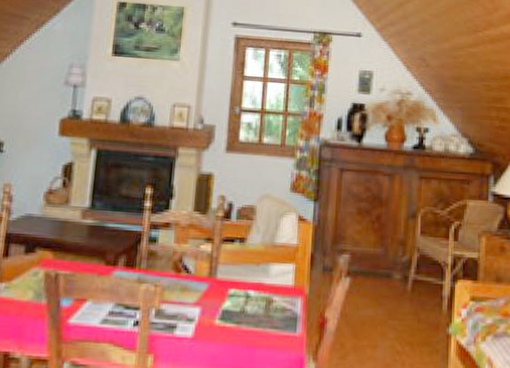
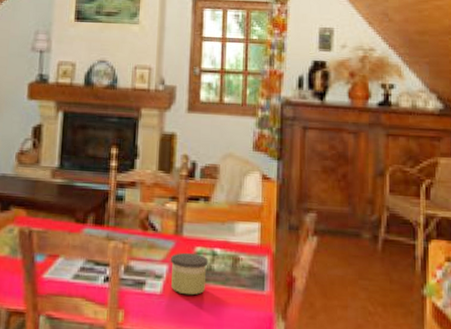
candle: none [203,294,242,339] -> present [170,252,208,296]

